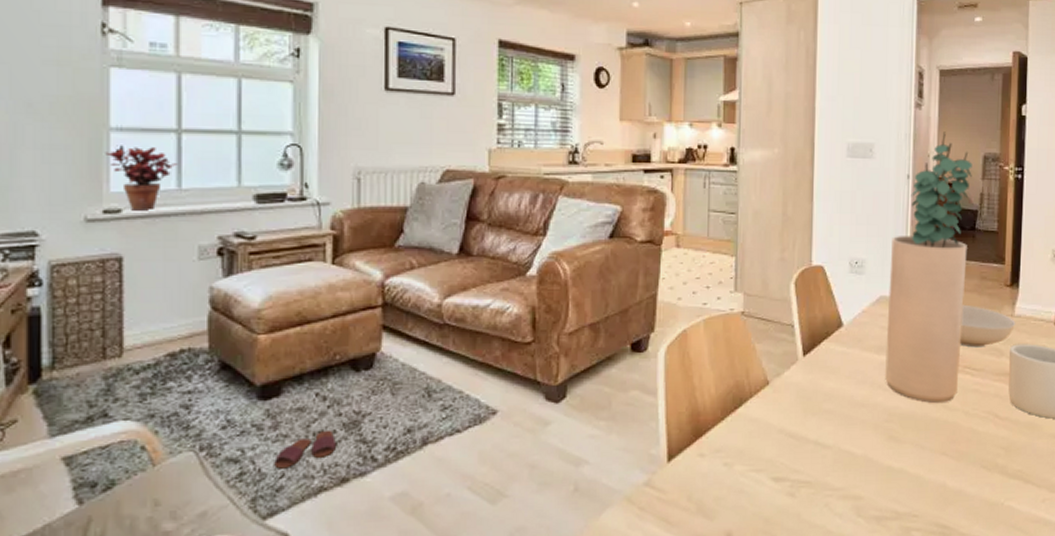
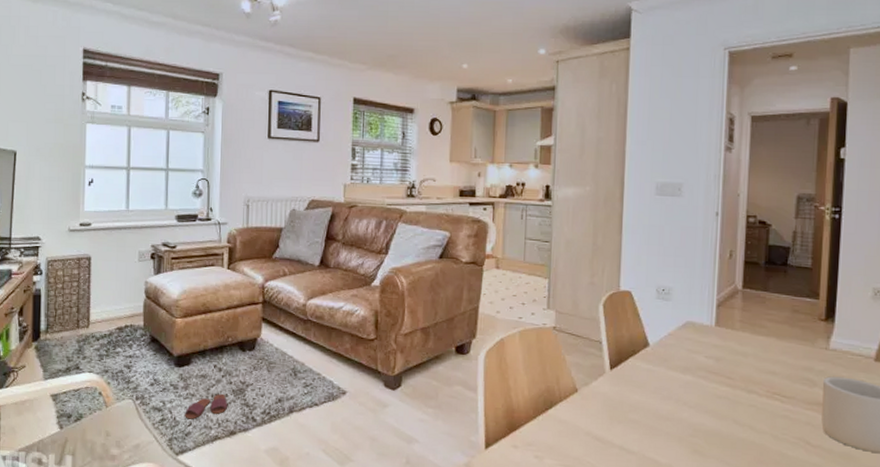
potted plant: present [105,147,178,211] -> none [82,180,127,225]
vase: present [885,131,972,403] -> none [690,173,785,424]
bowl: present [960,304,1016,348] -> none [769,334,831,377]

